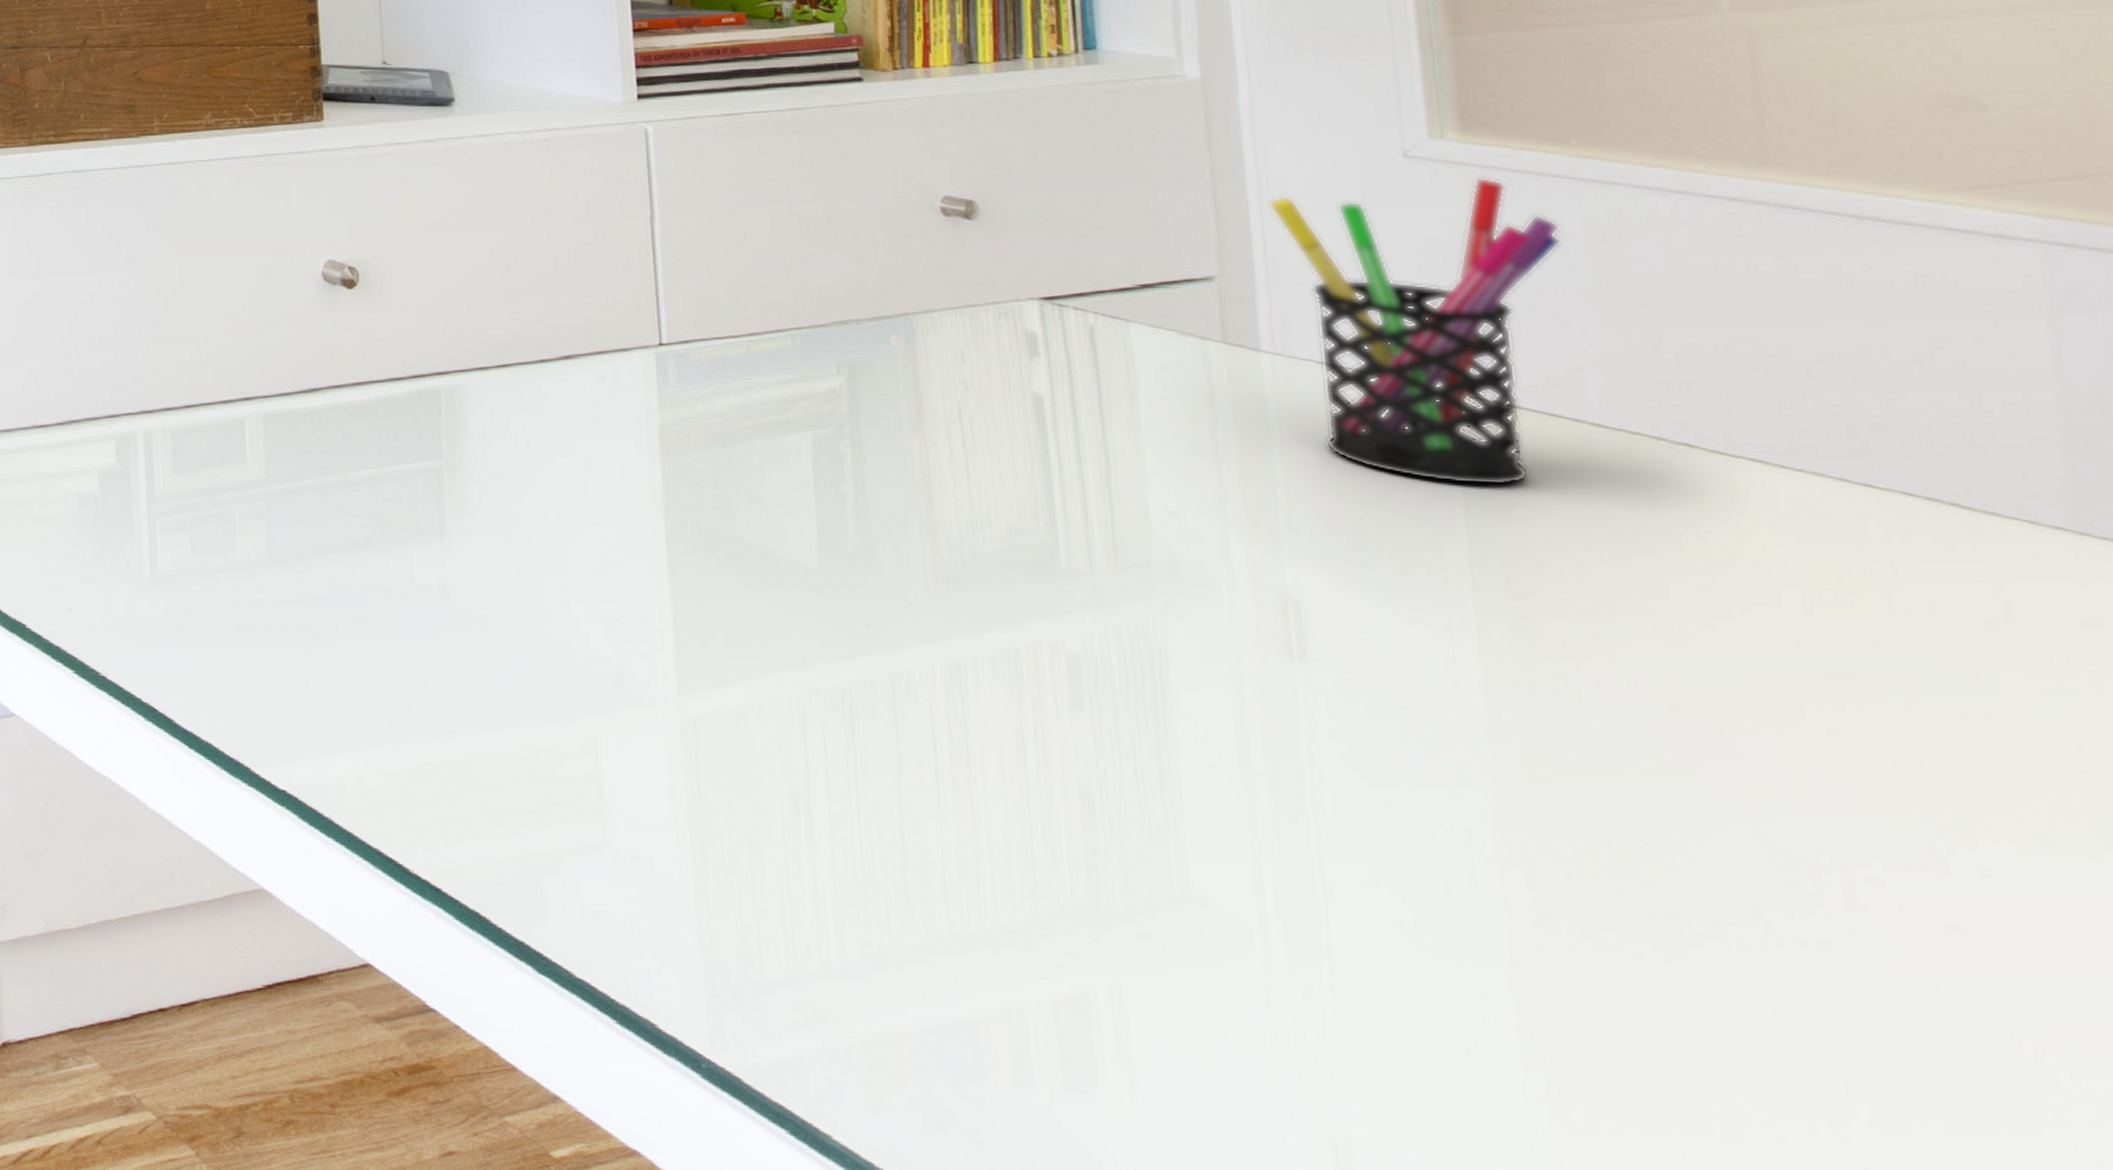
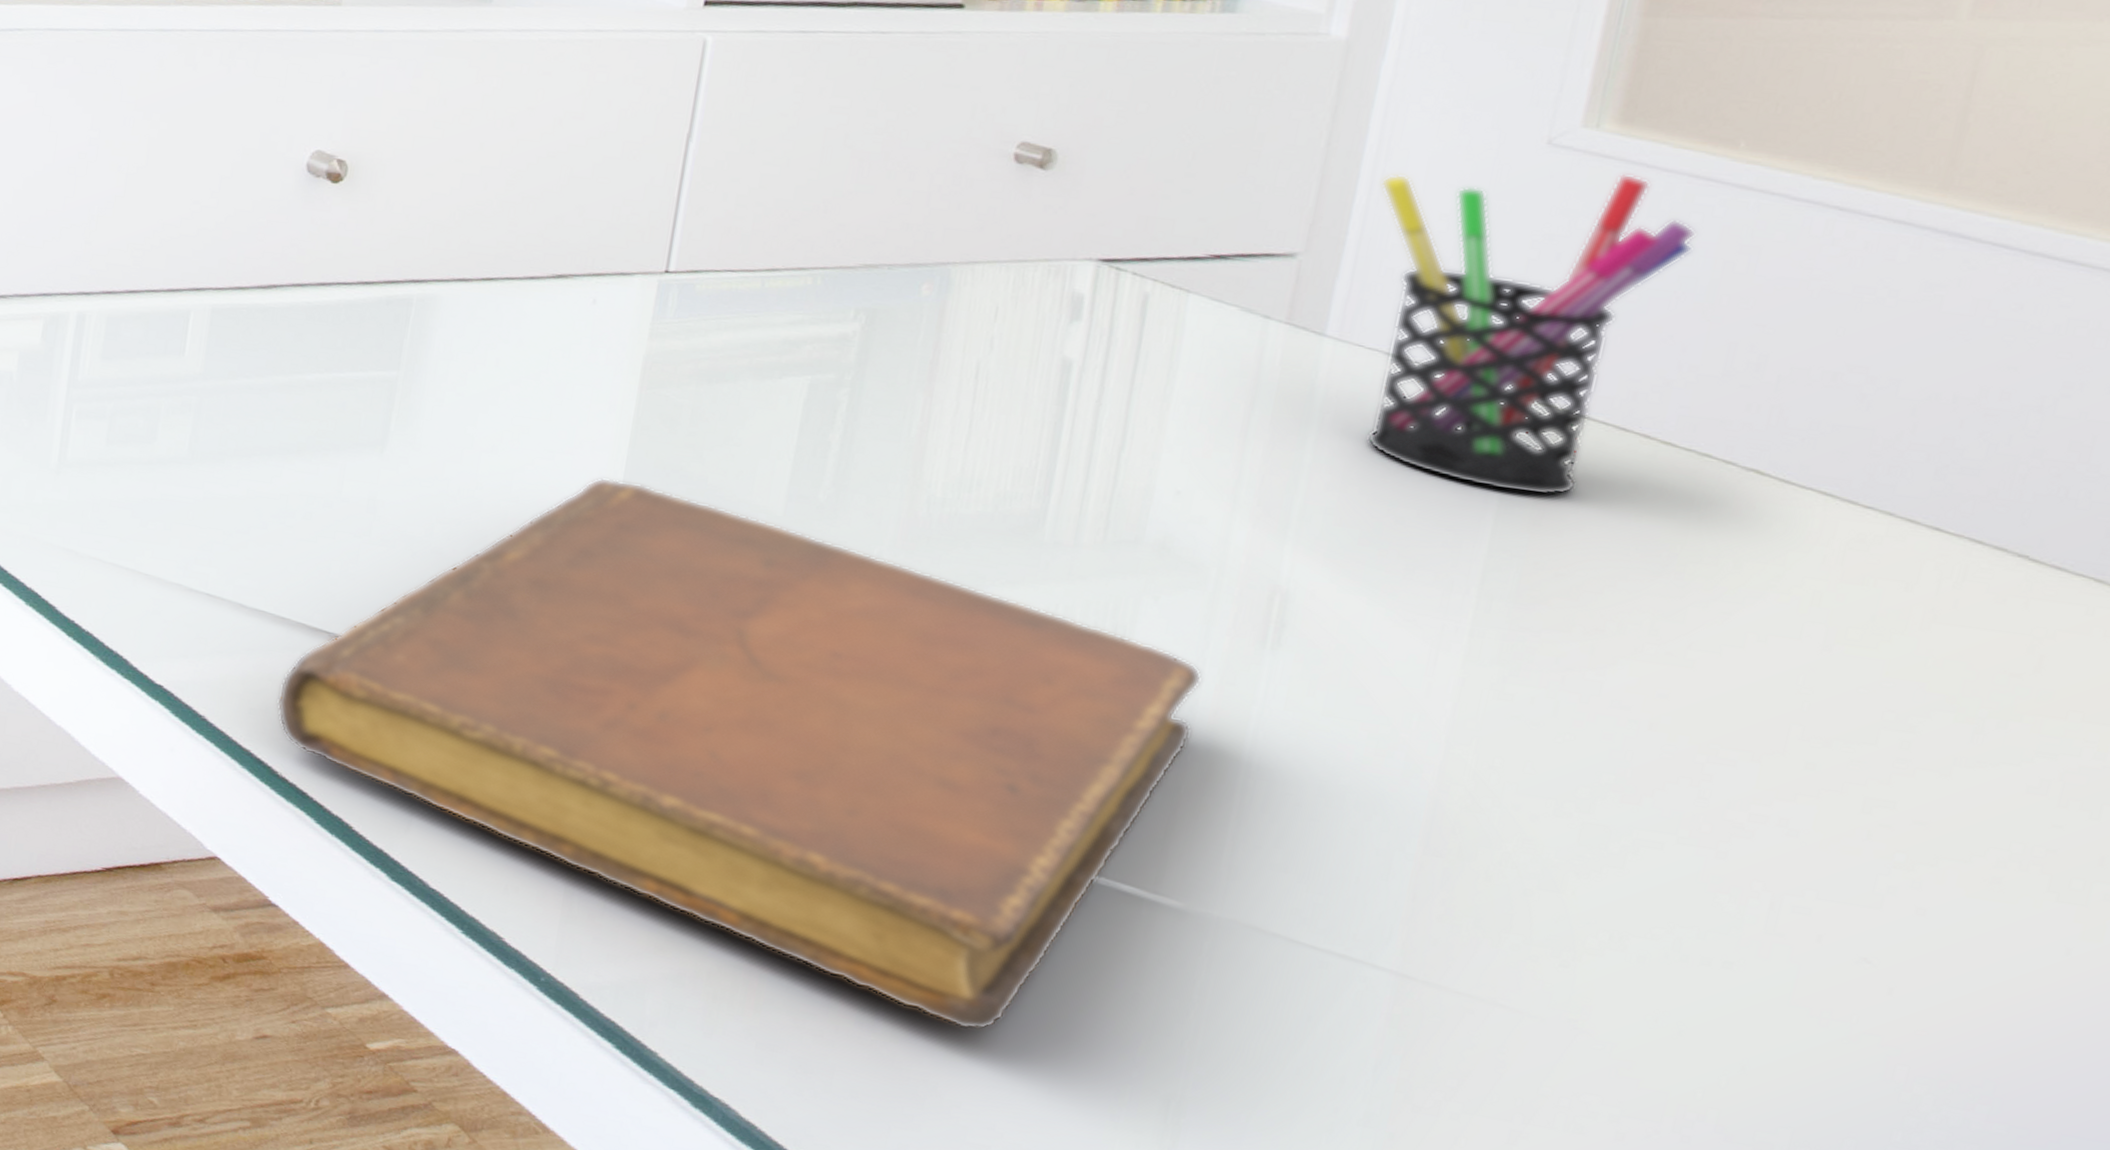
notebook: none [394,545,1251,1083] -> present [276,477,1203,1030]

